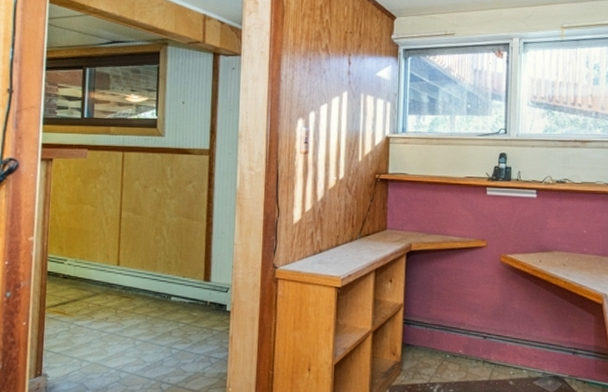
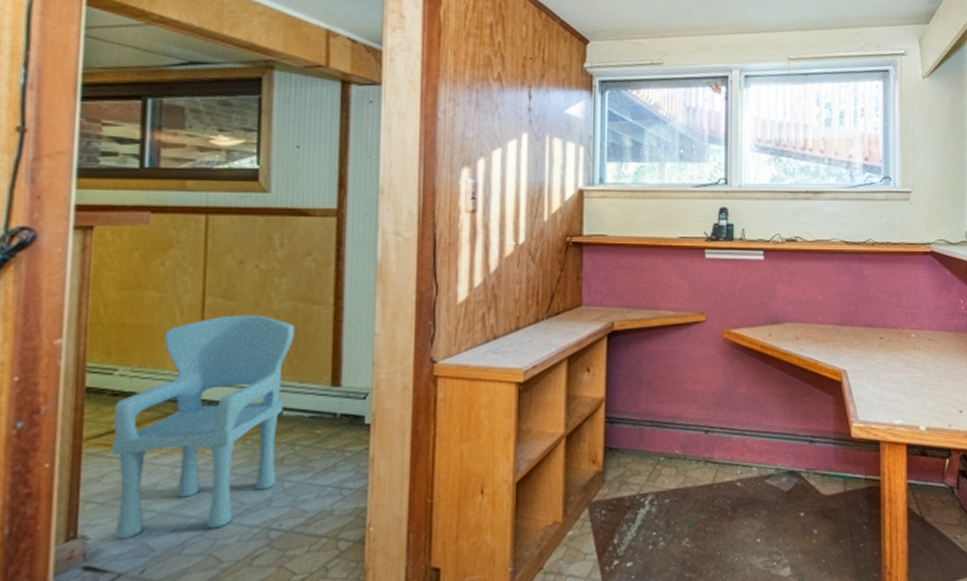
armchair: none [63,225,179,380] -> present [112,315,294,540]

